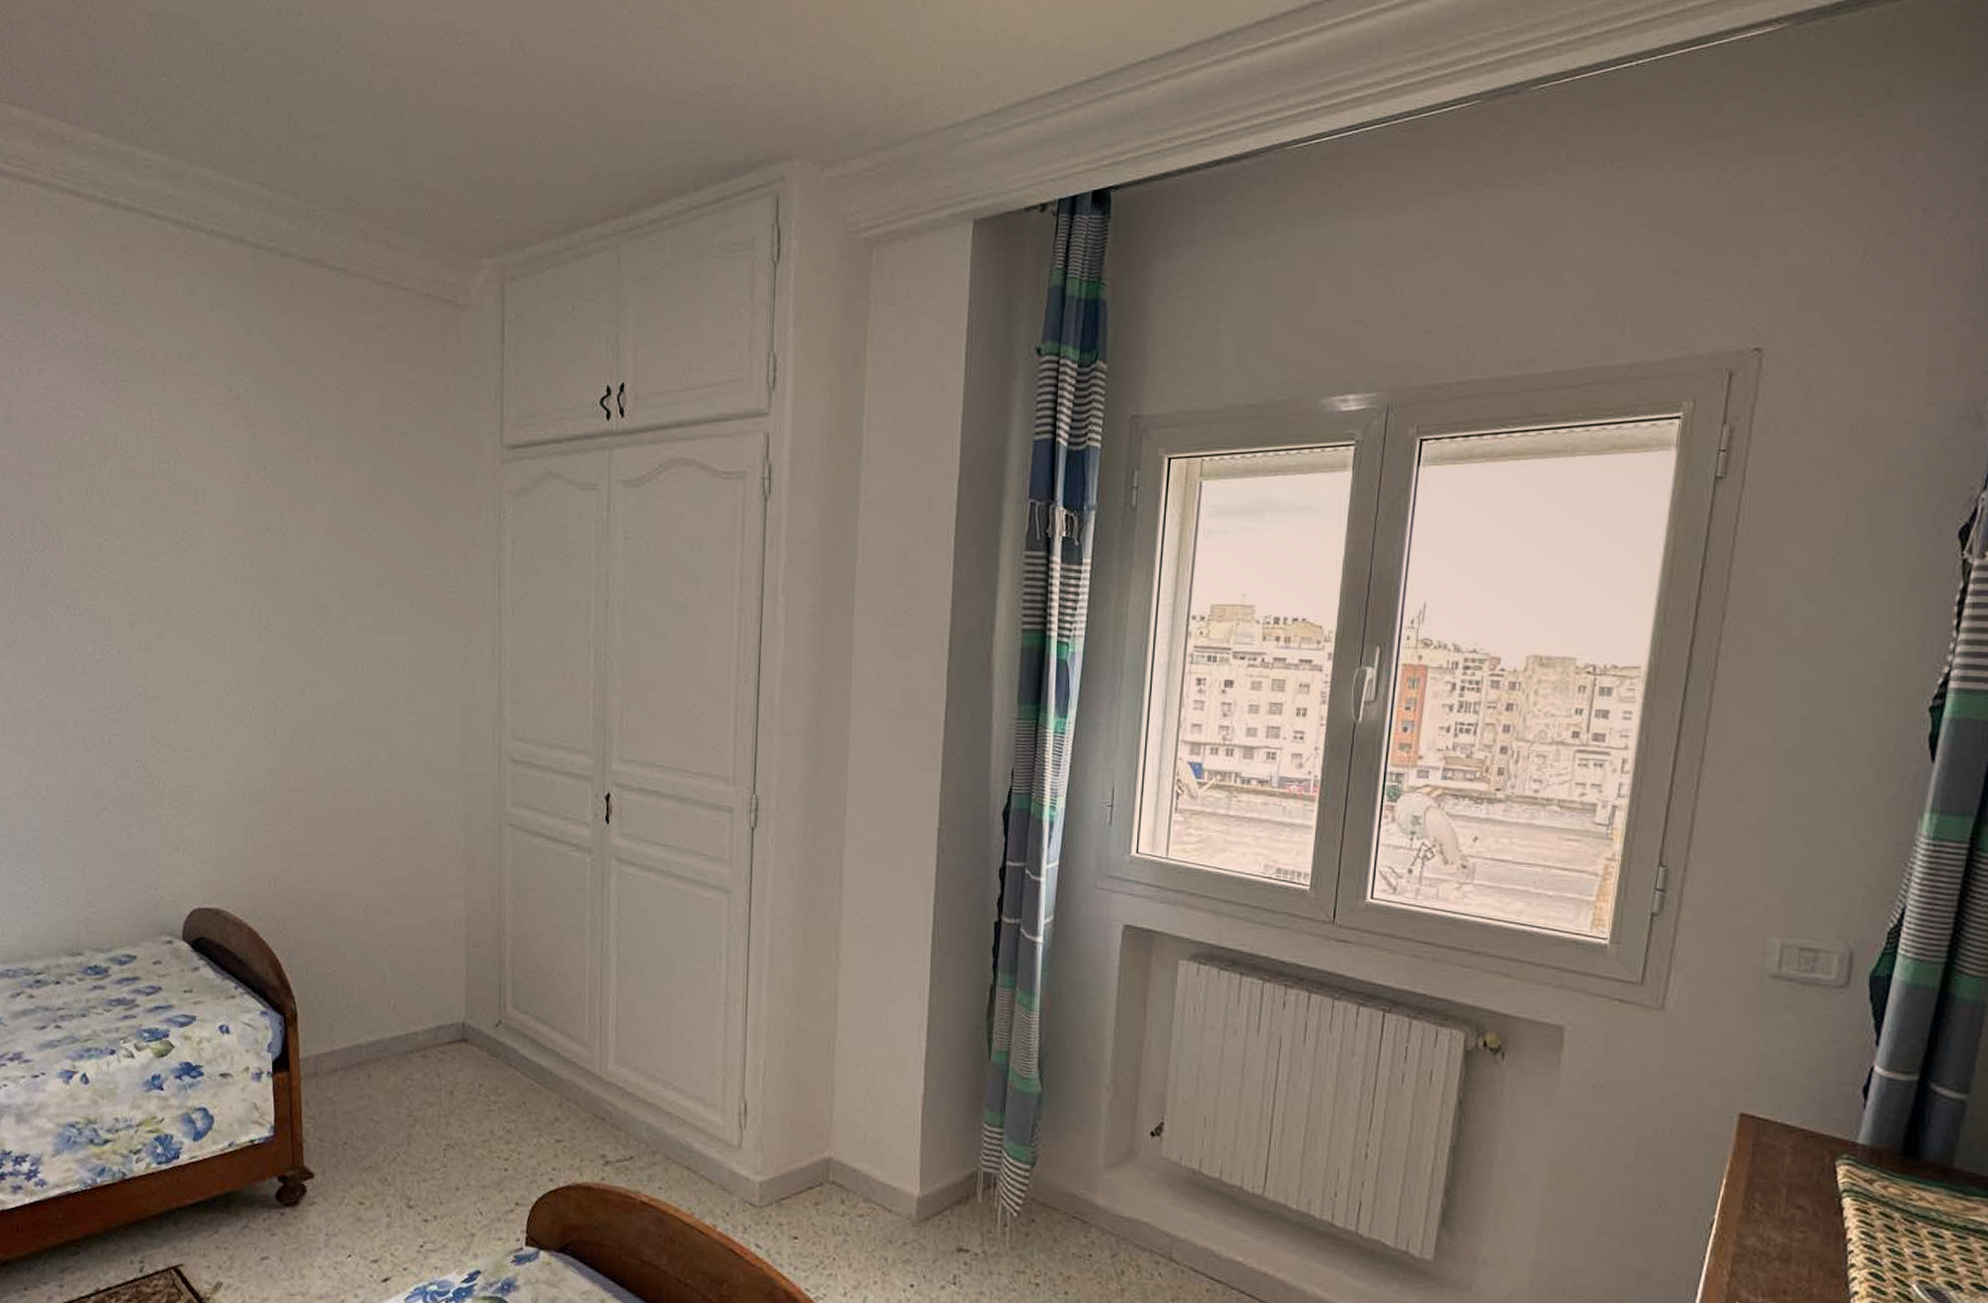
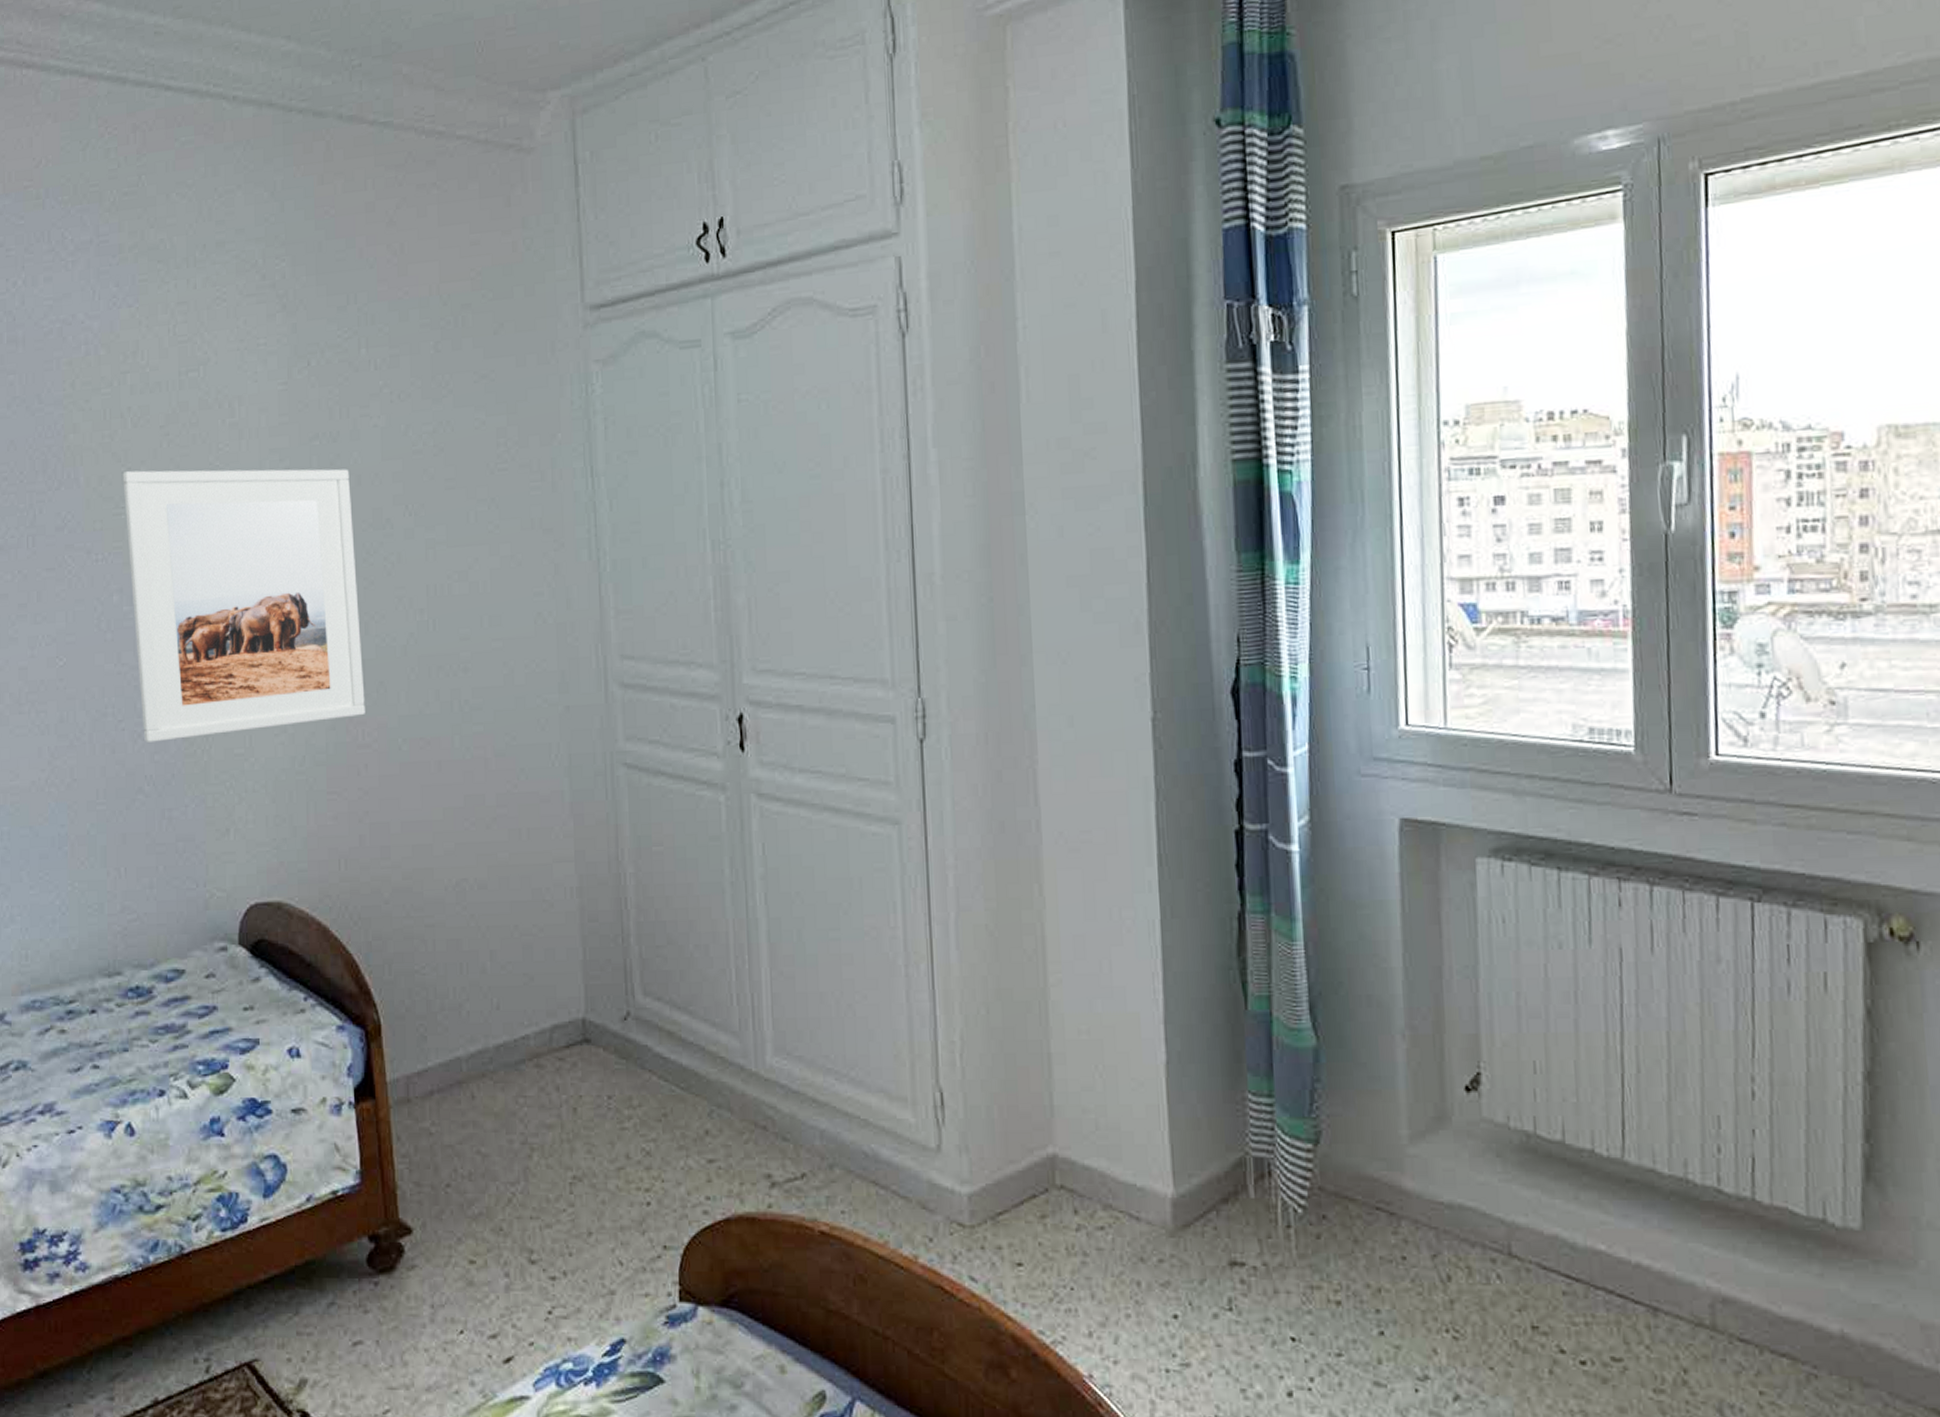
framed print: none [100,542,298,770] -> present [123,468,365,742]

